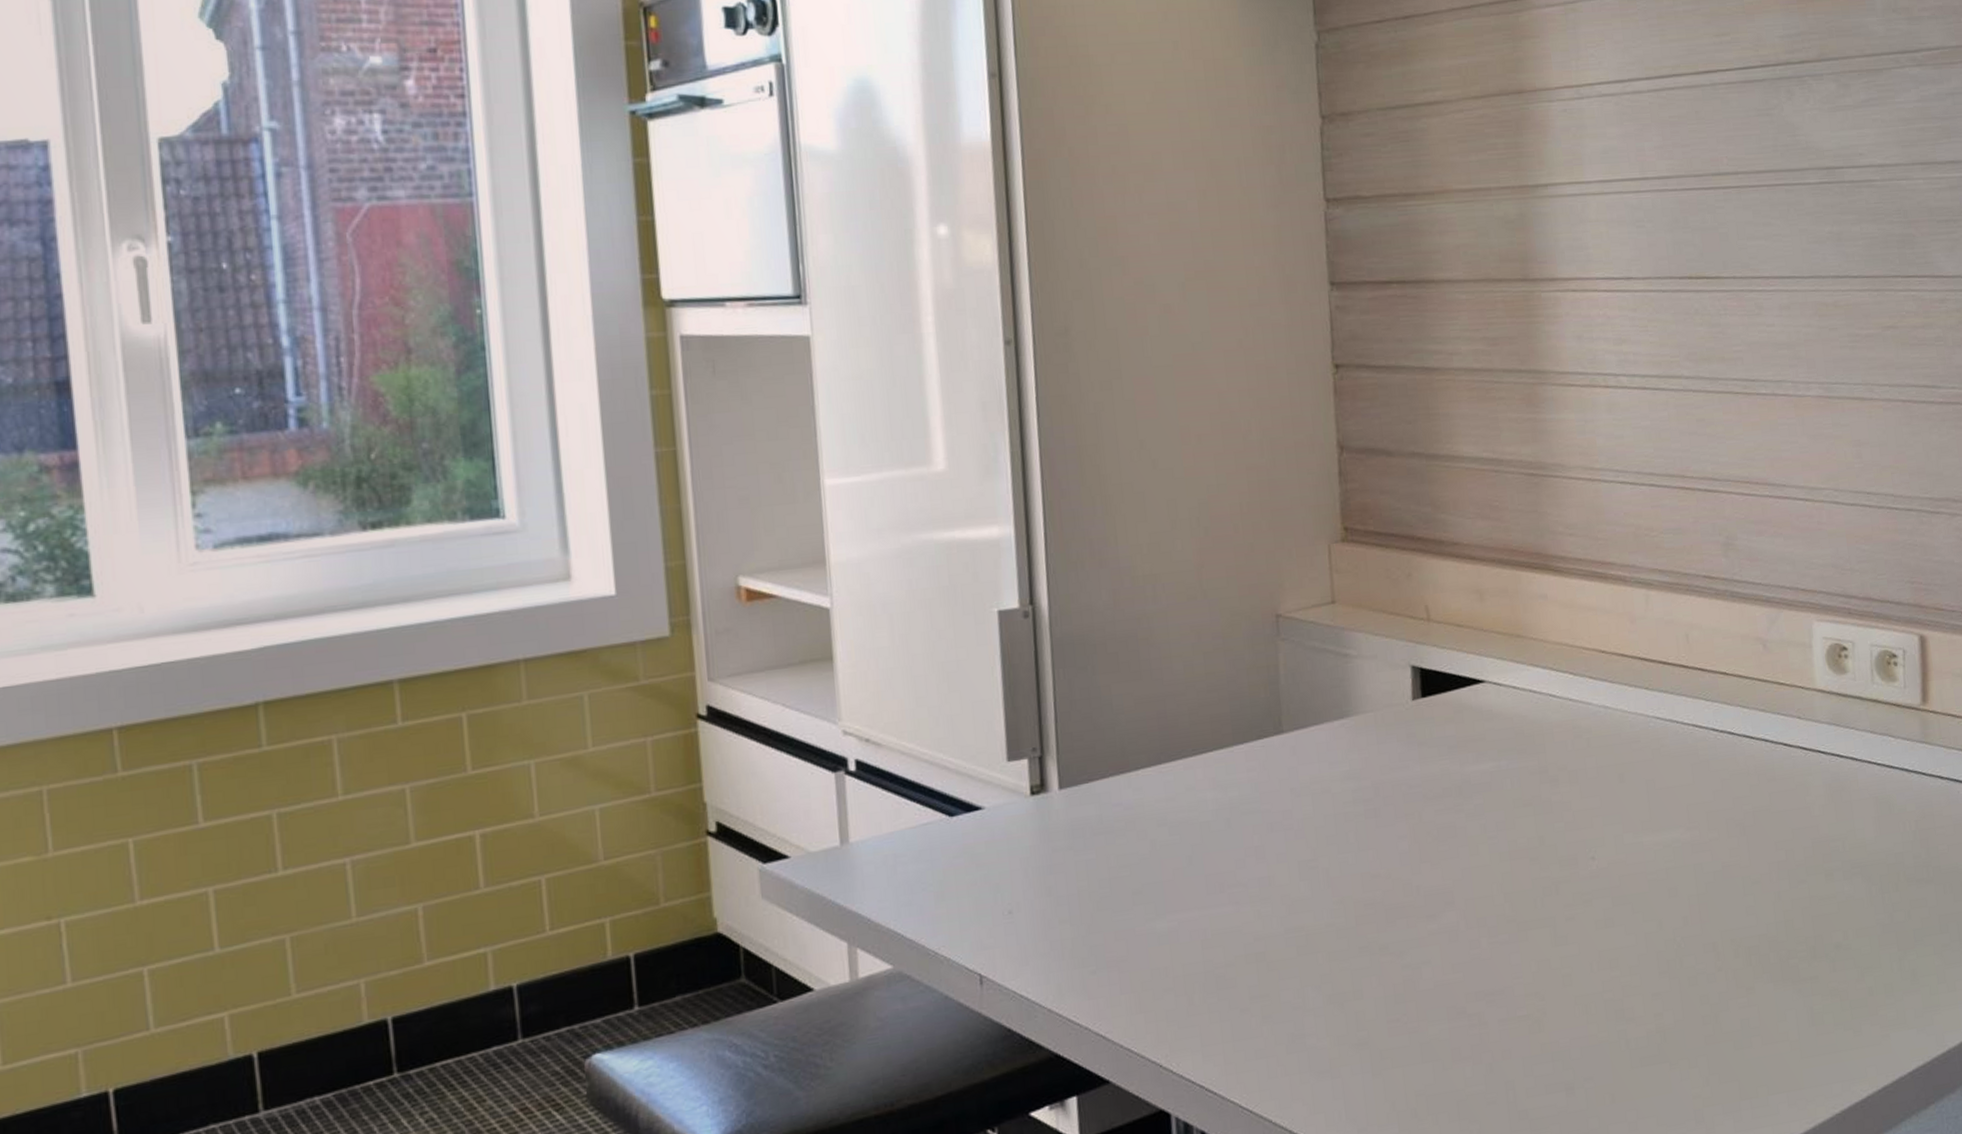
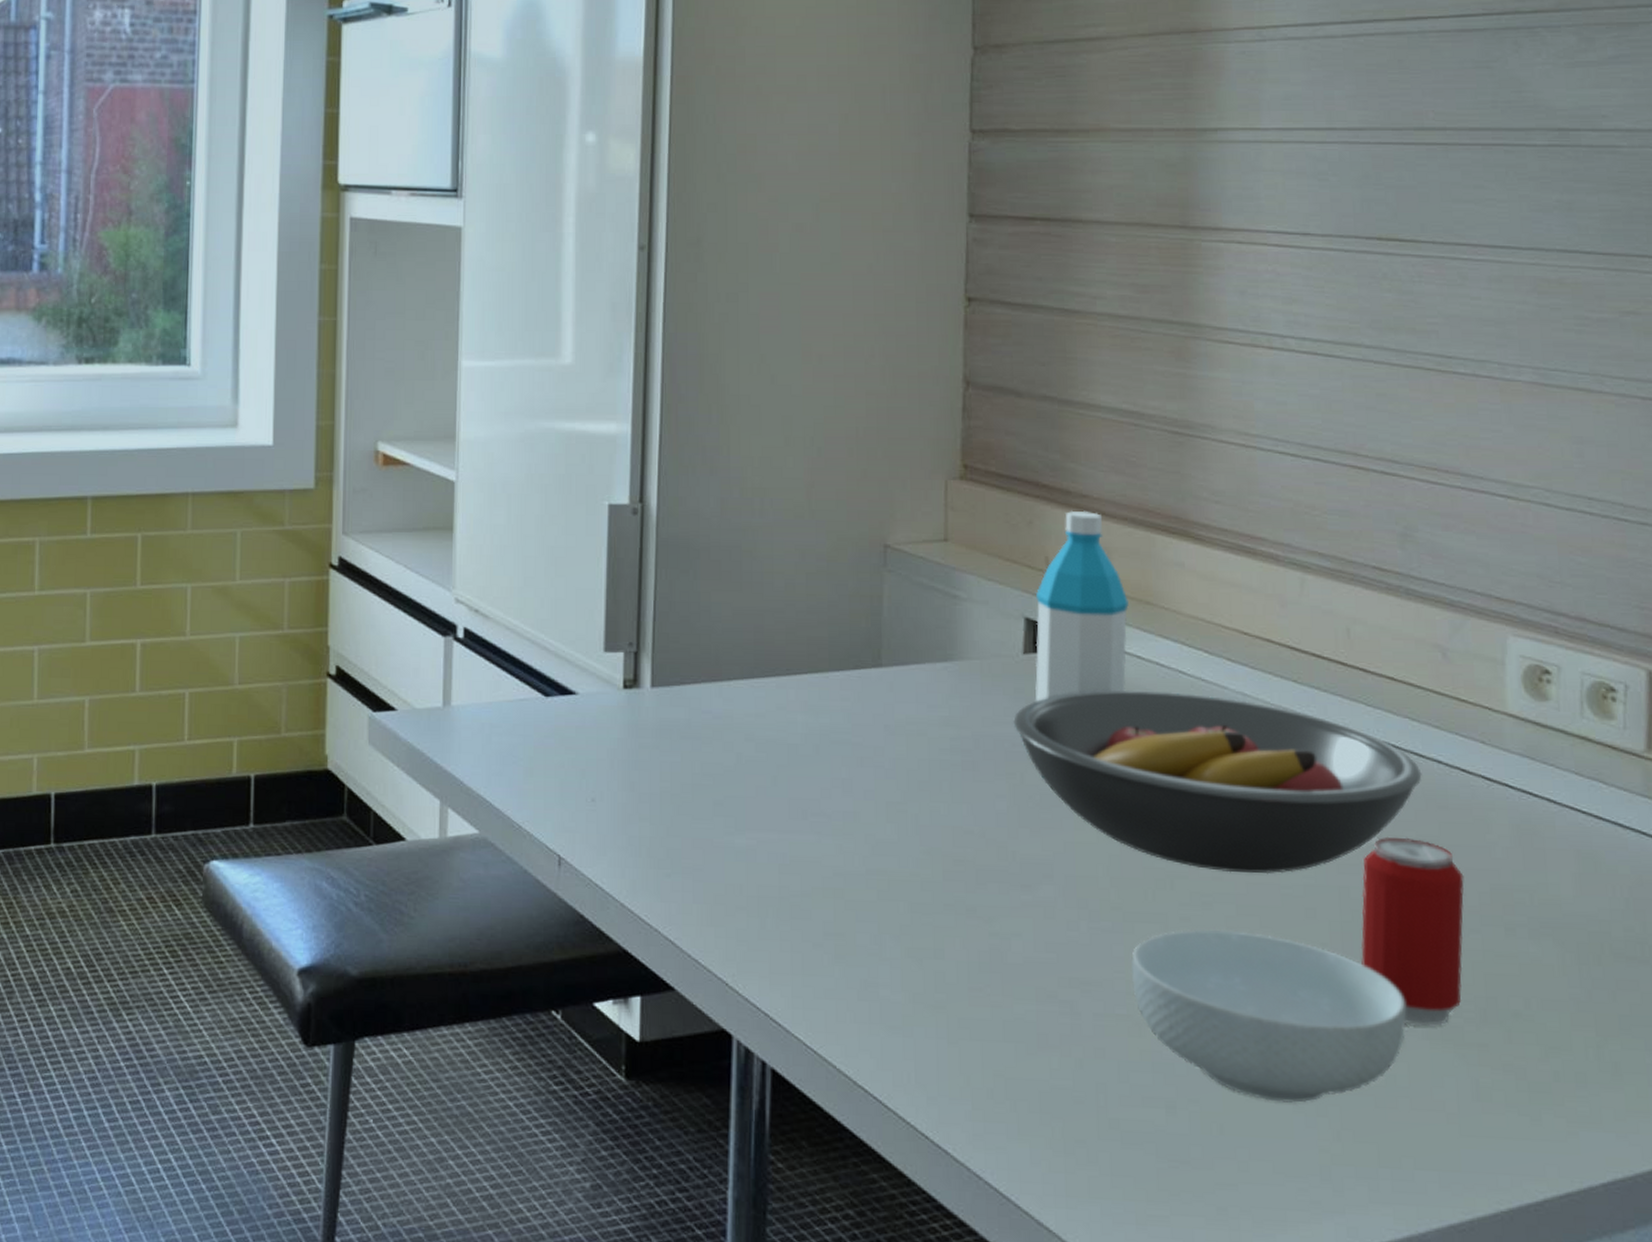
fruit bowl: none [1408,712,1754,870] -> present [1013,690,1422,874]
water bottle: none [1419,557,1505,744] -> present [1035,510,1129,702]
cereal bowl: none [1527,918,1754,1065] -> present [1131,928,1407,1103]
beverage can: none [1712,811,1796,973] -> present [1360,836,1464,1026]

